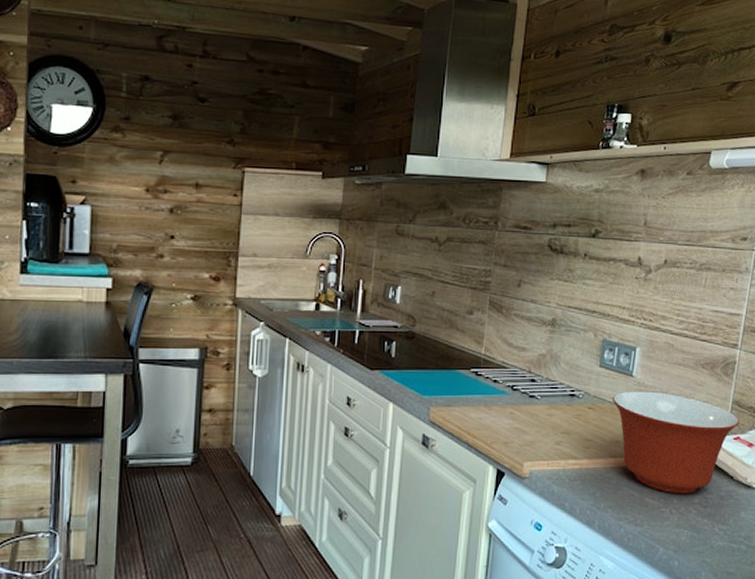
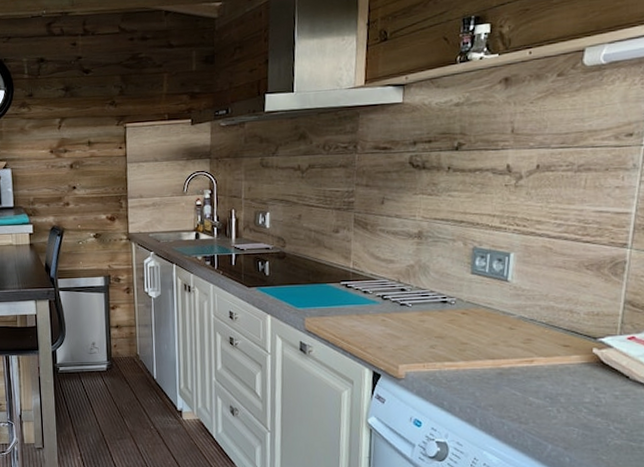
mixing bowl: present [613,391,739,494] -> none [488,295,633,394]

